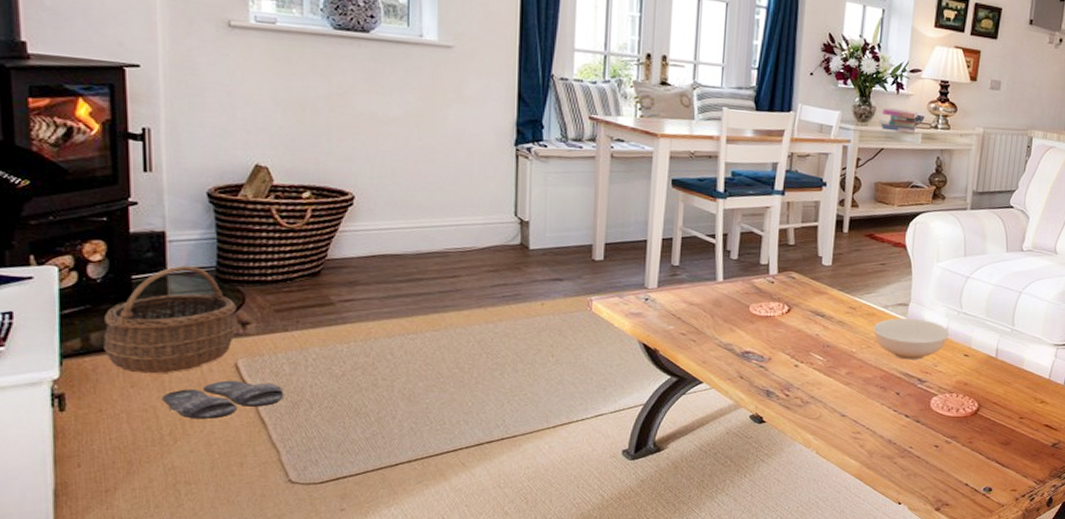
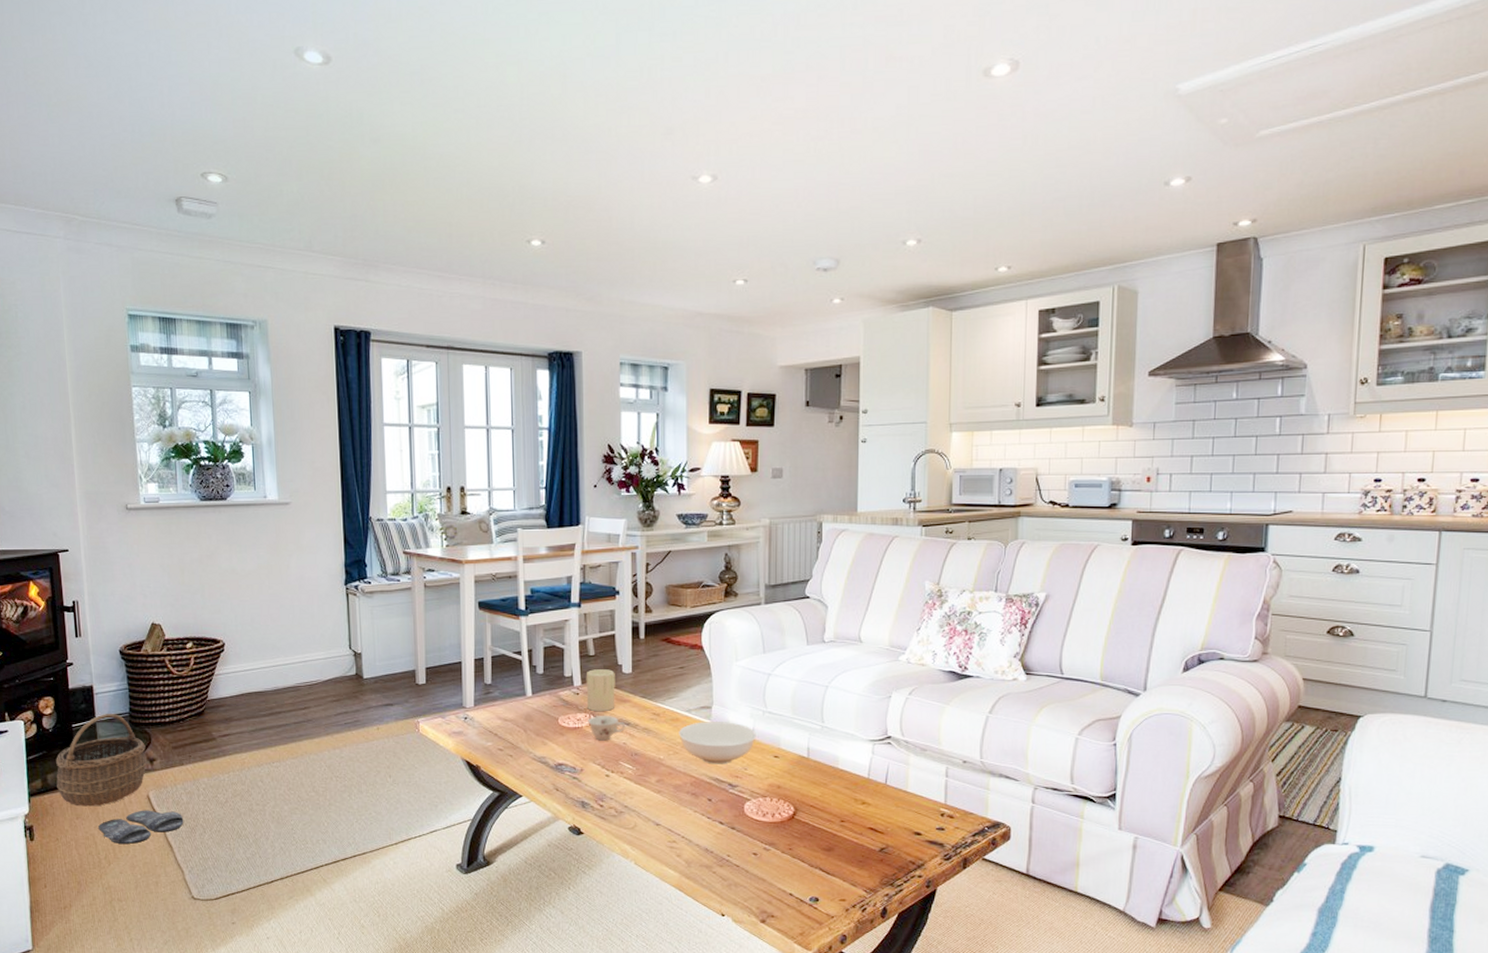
teacup: none [781,306,820,331] -> present [588,716,626,741]
candle: none [782,259,814,303] -> present [586,669,615,712]
books: present [879,108,918,133] -> none [664,510,701,532]

